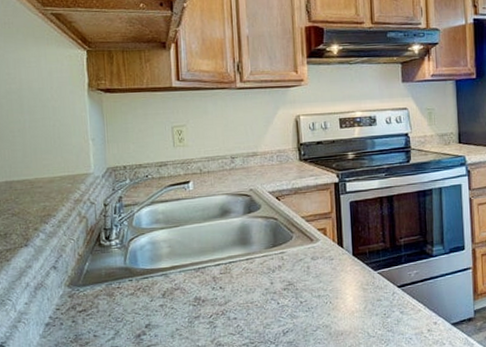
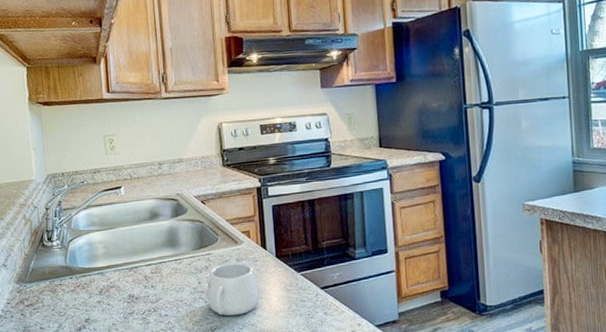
mug: none [279,261,335,318] -> present [207,262,259,316]

